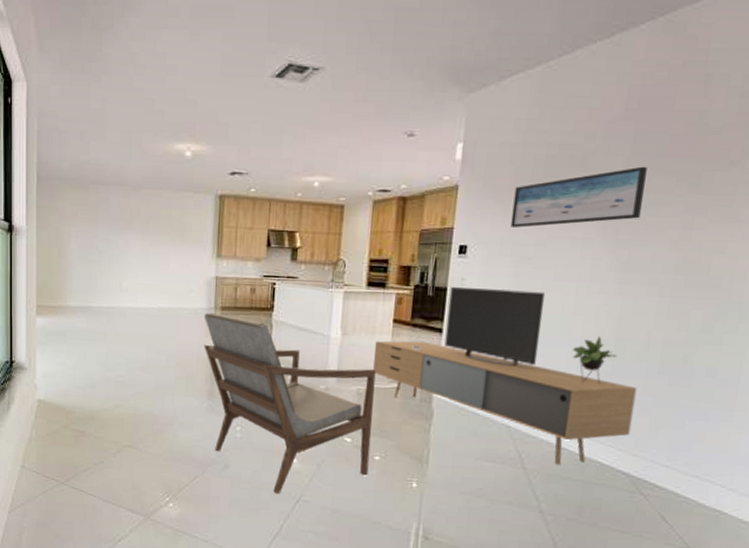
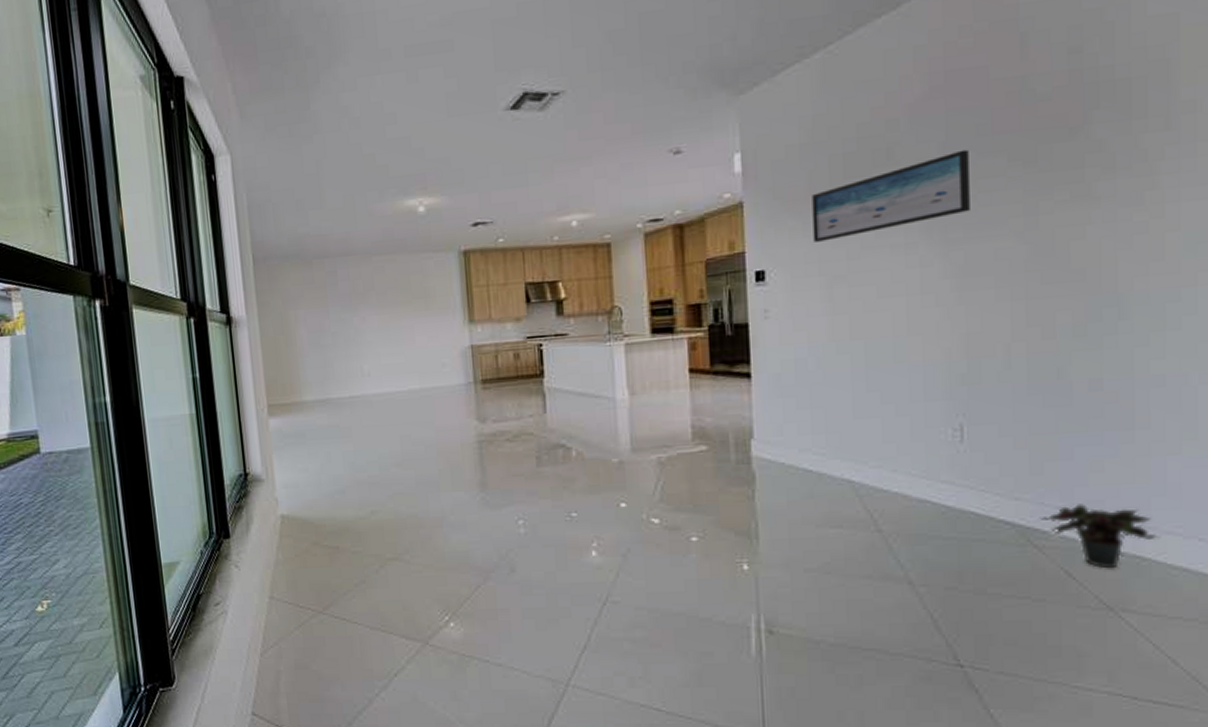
armchair: present [203,312,376,494] -> none [462,387,686,597]
media console: present [373,286,638,465] -> none [672,313,1006,522]
potted plant: none [650,465,737,518] -> present [1041,504,1159,569]

